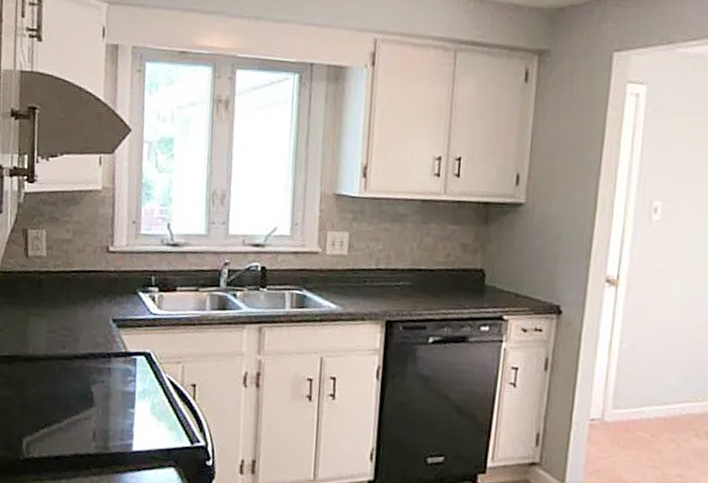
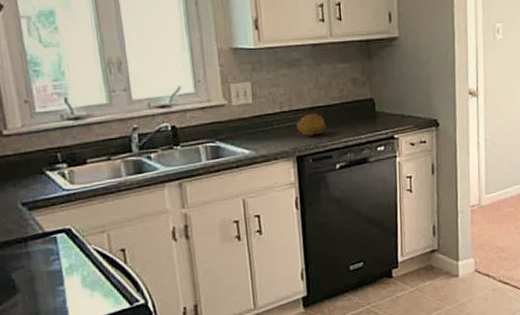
fruit: none [390,275,425,301] -> present [296,113,326,137]

